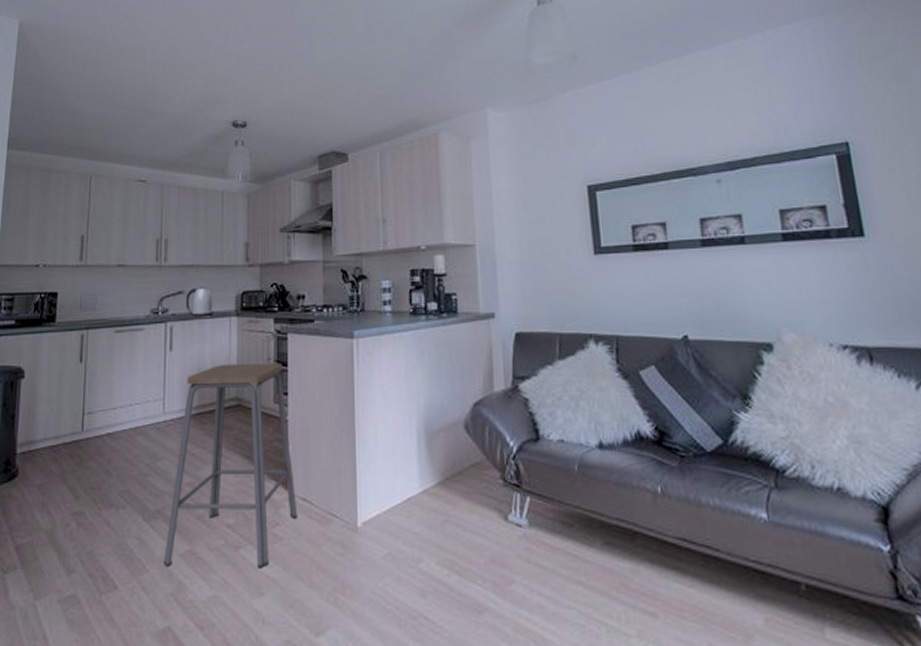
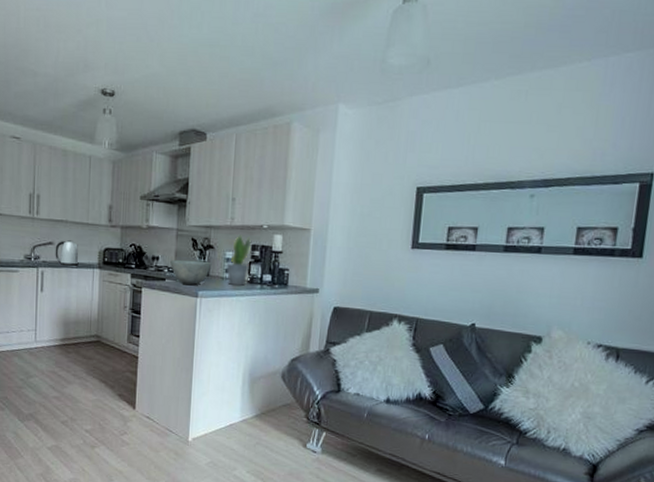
bar stool: present [164,363,298,568] -> none [35,307,142,463]
bowl: none [318,294,367,325] -> present [170,259,212,286]
potted plant: none [383,260,410,319] -> present [226,235,251,286]

